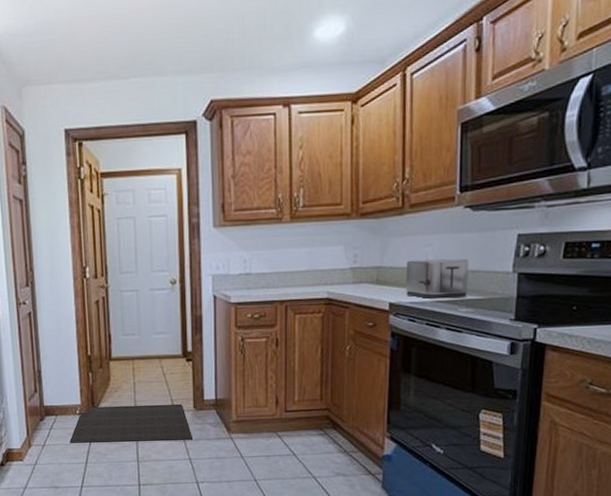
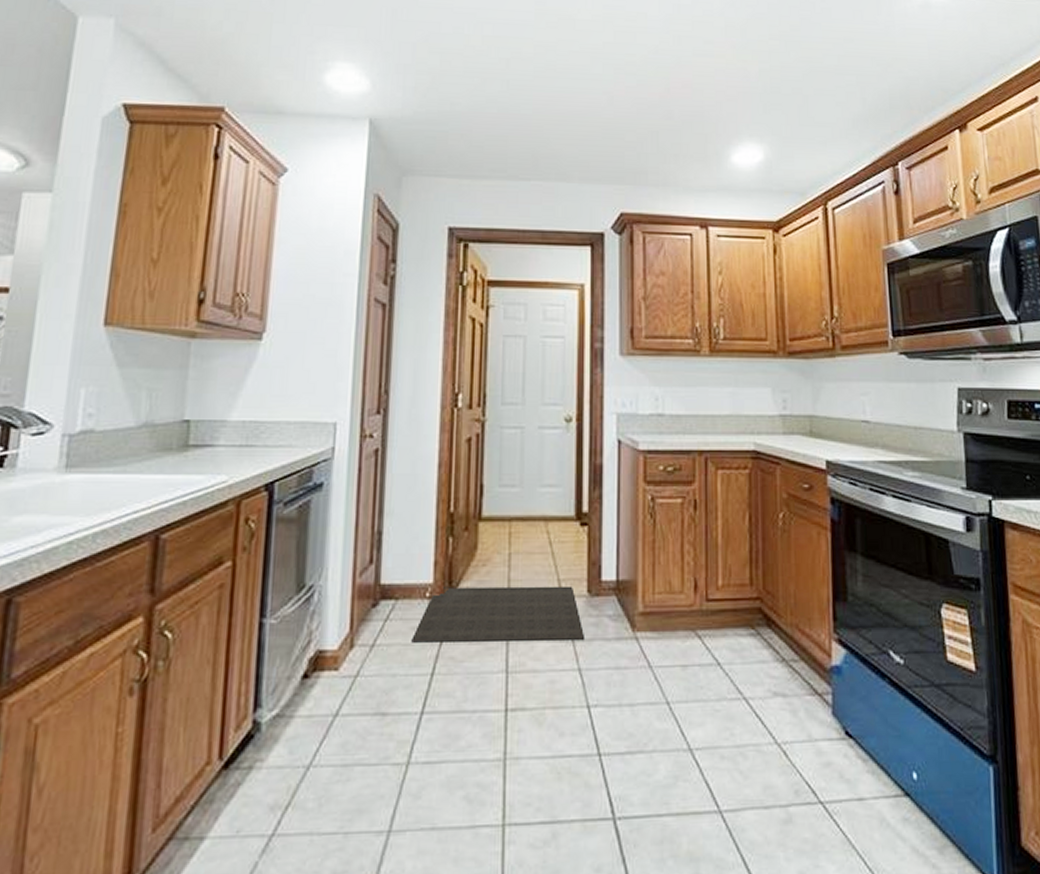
toaster: present [406,258,469,299] -> none [842,410,912,457]

